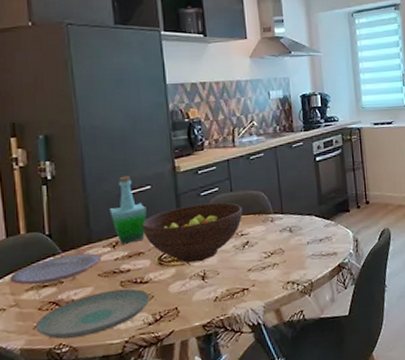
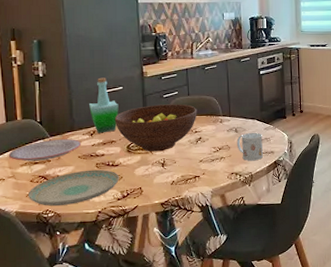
mug: none [291,230,324,267] -> present [236,132,263,161]

